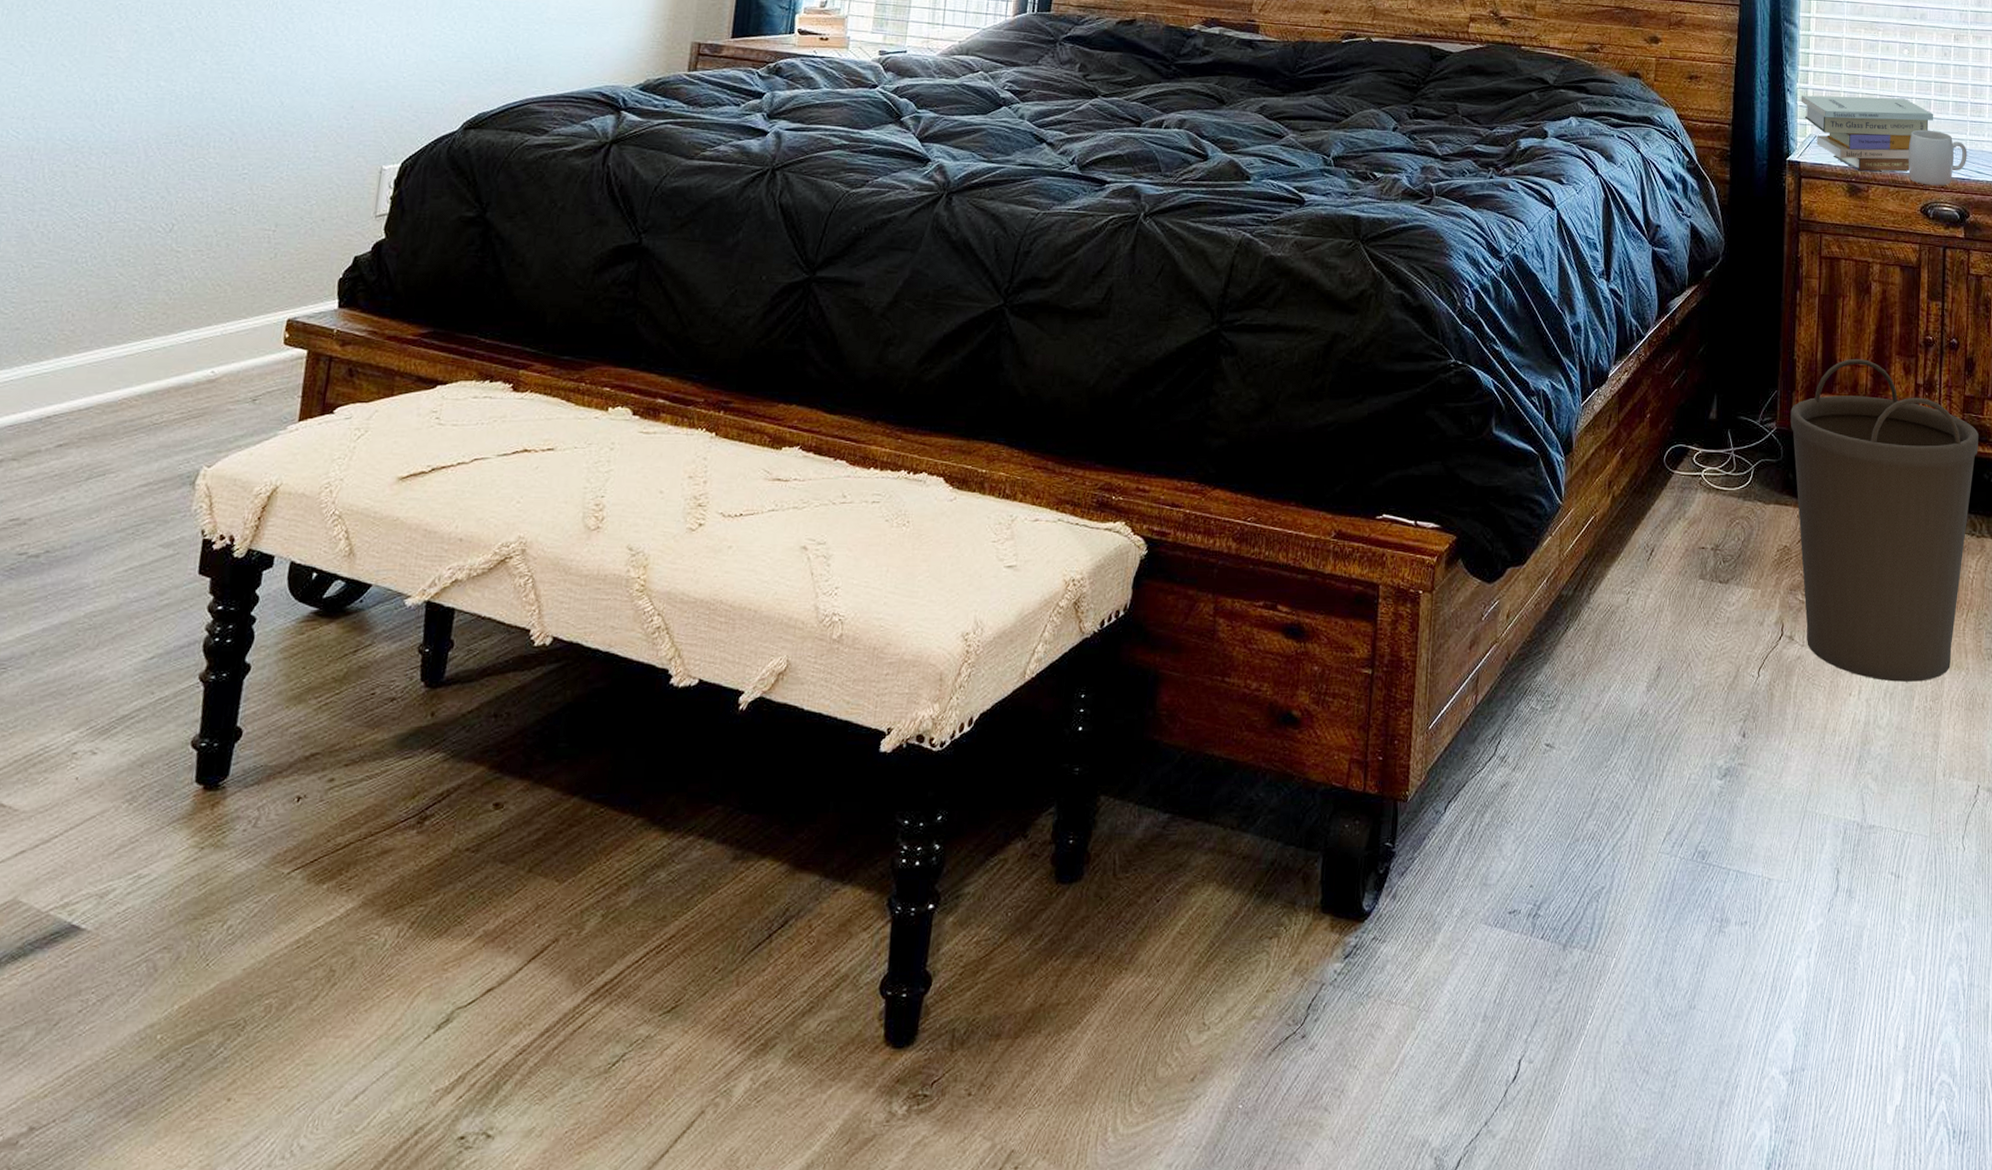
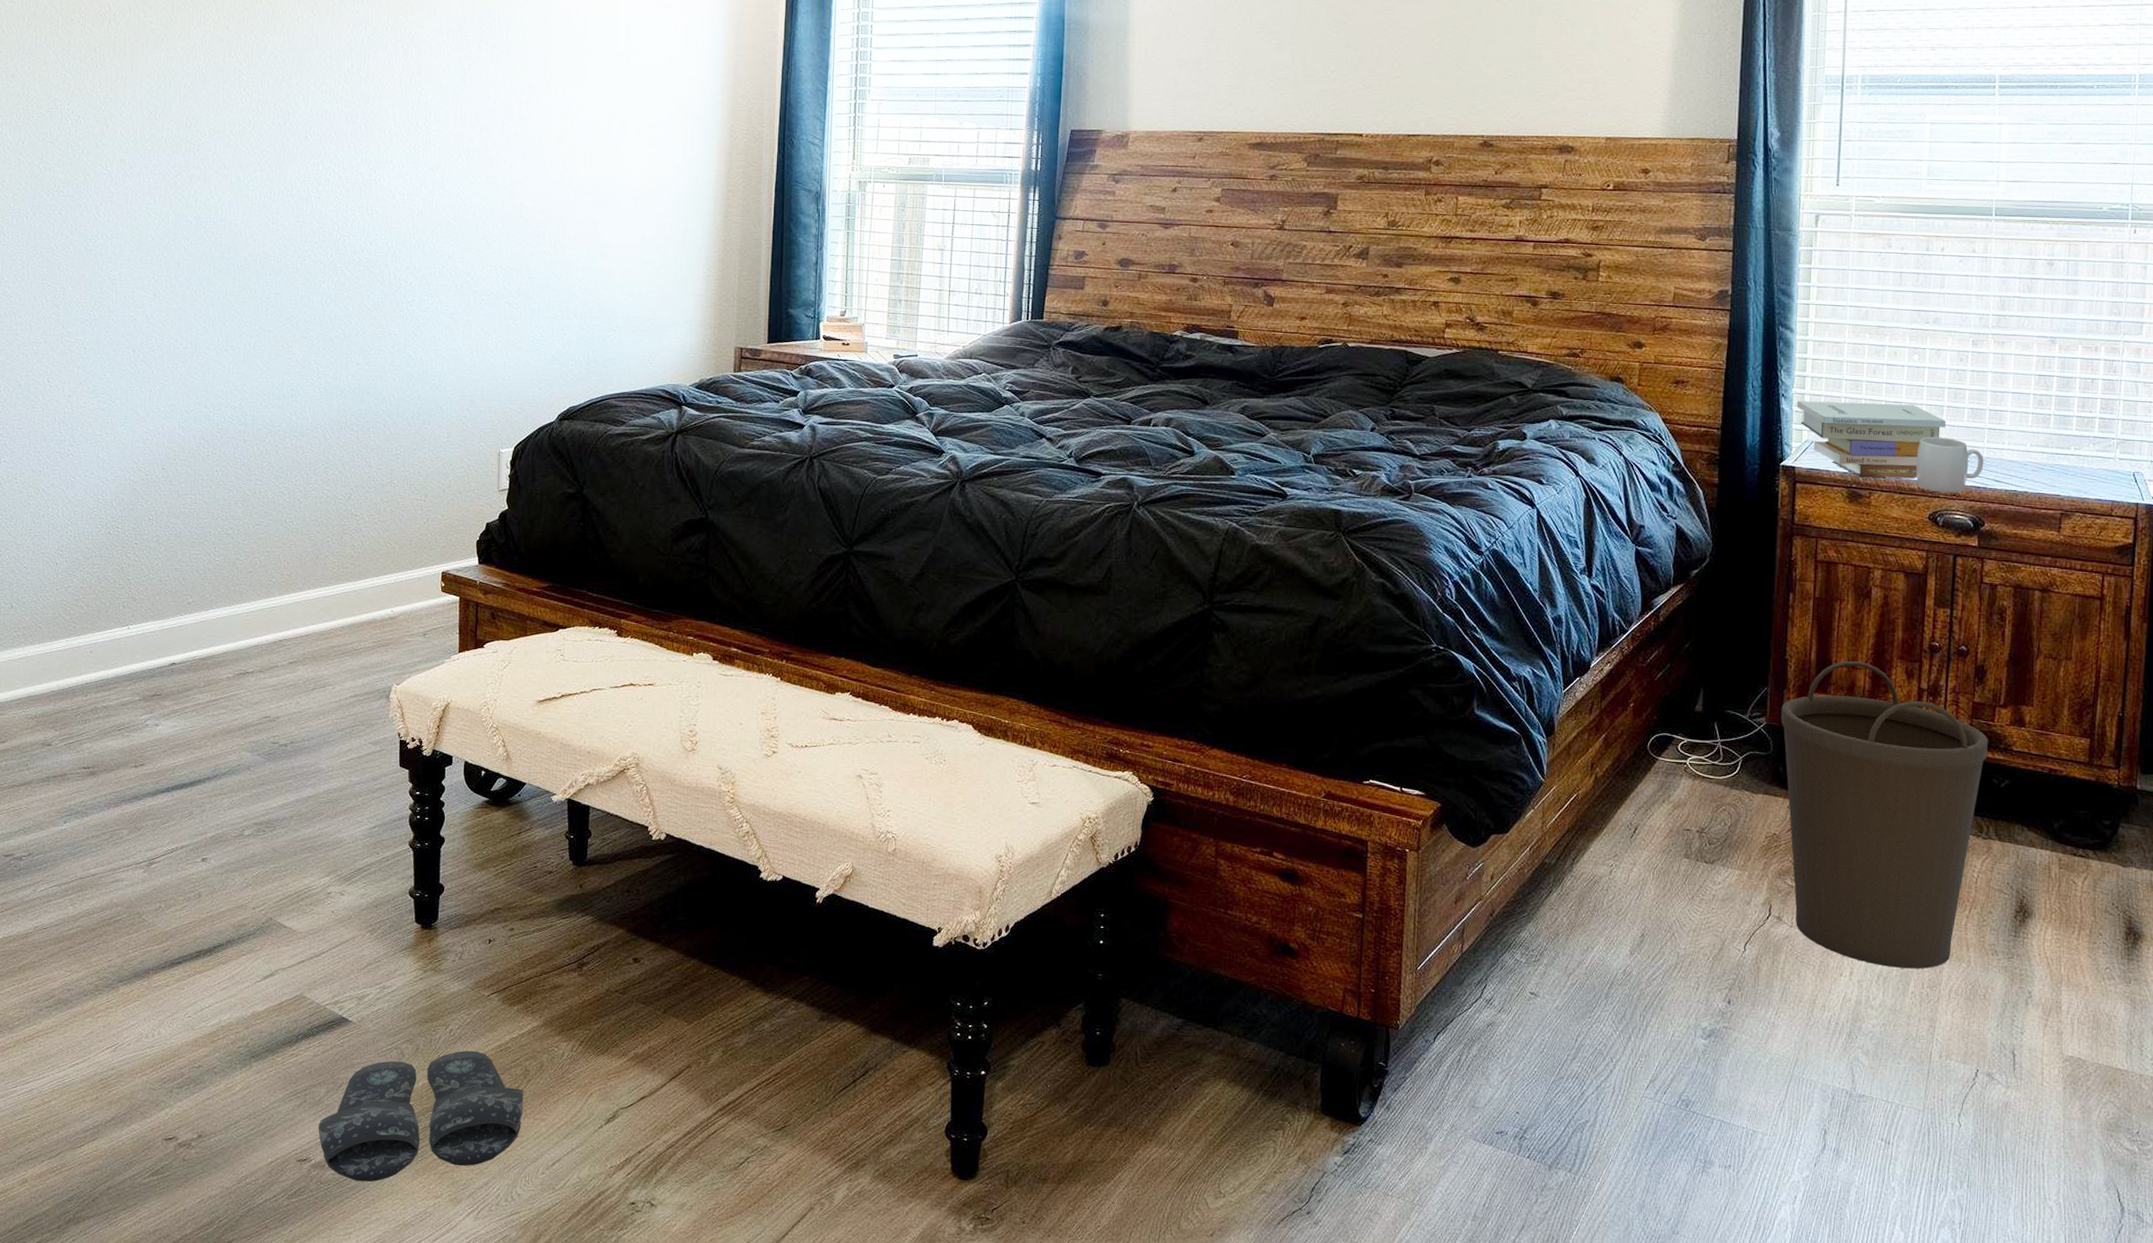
slippers: none [14,951,325,1159] -> present [318,1050,524,1182]

